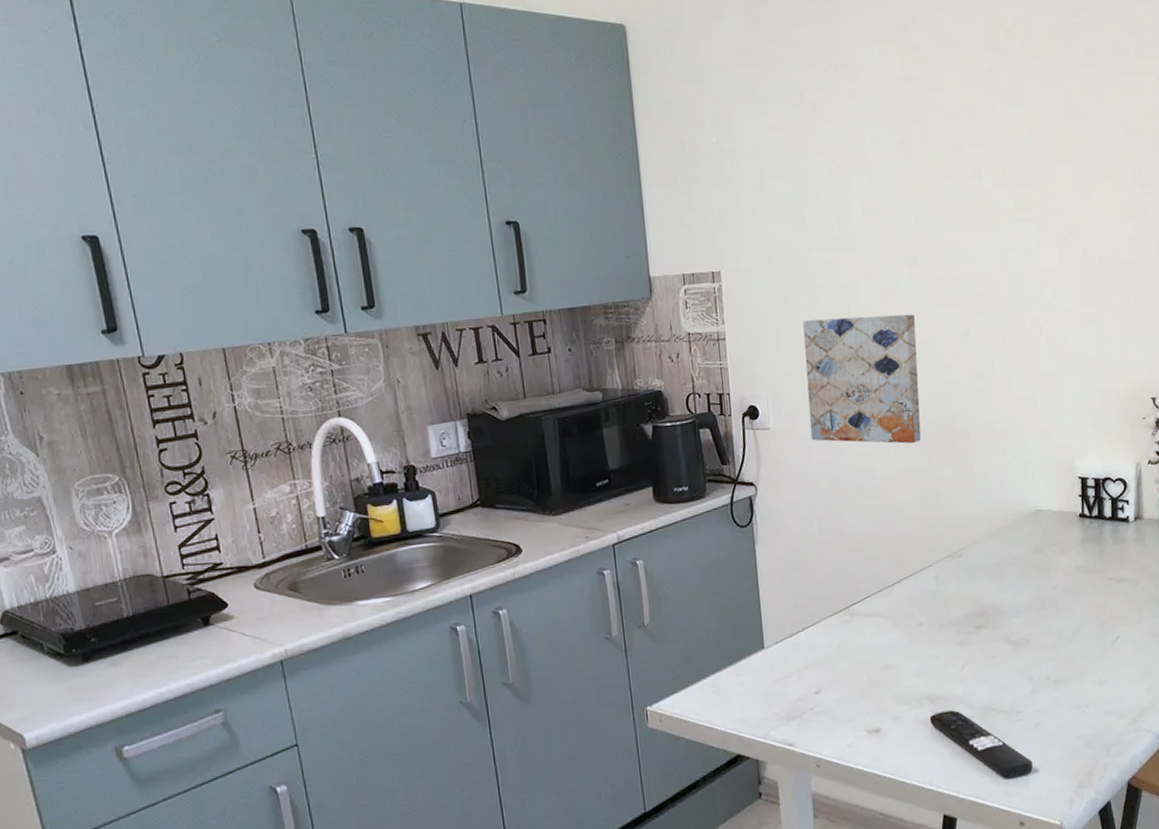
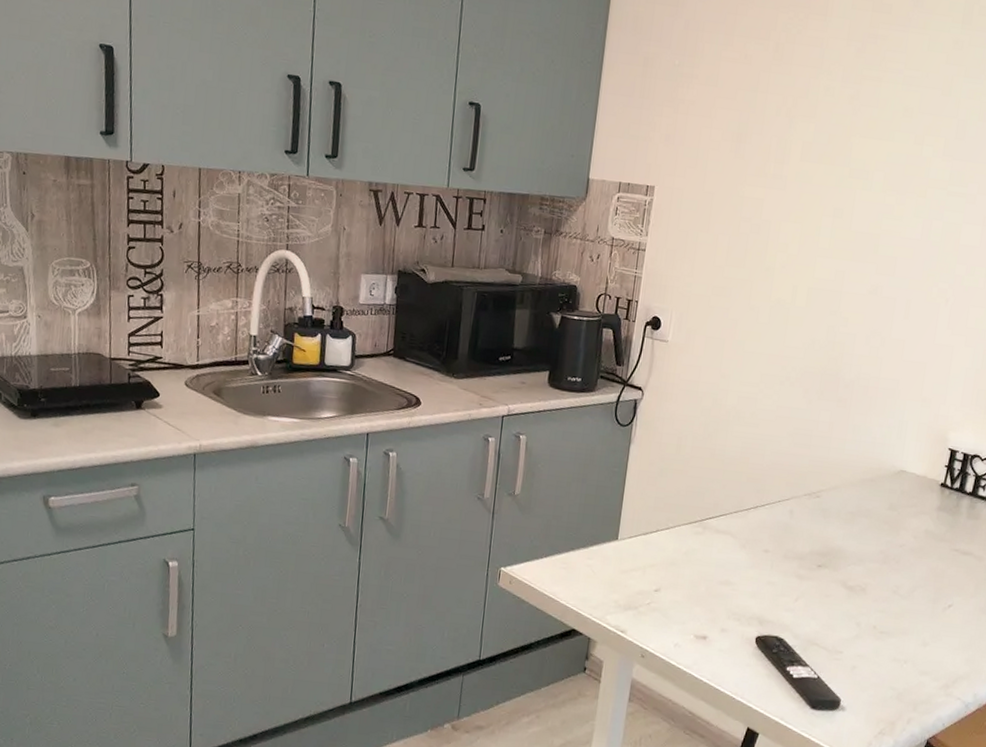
wall art: present [803,314,922,444] -> none [704,248,828,384]

